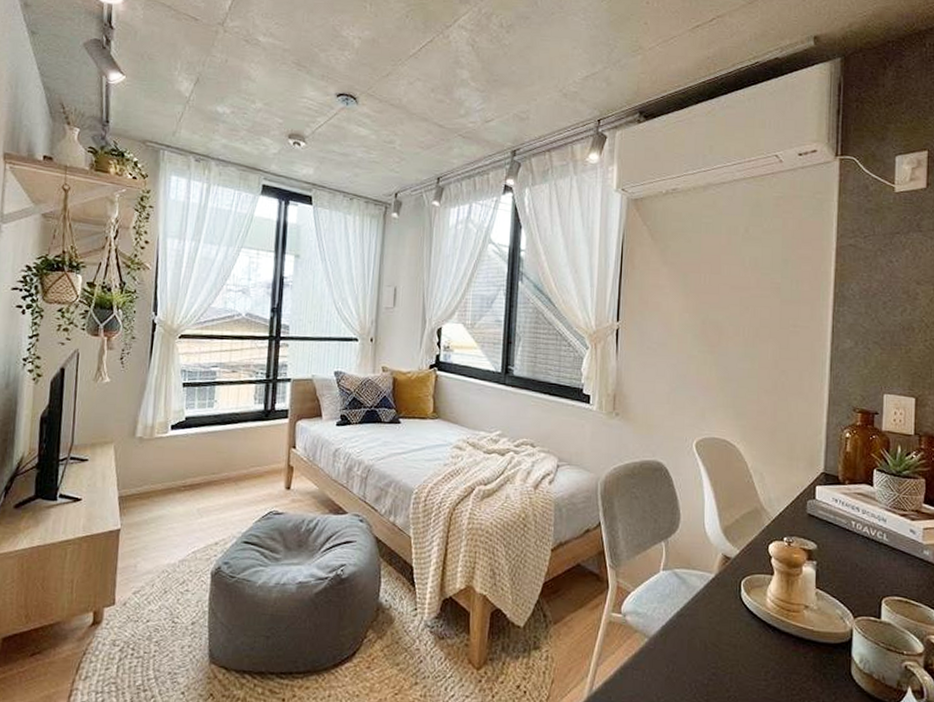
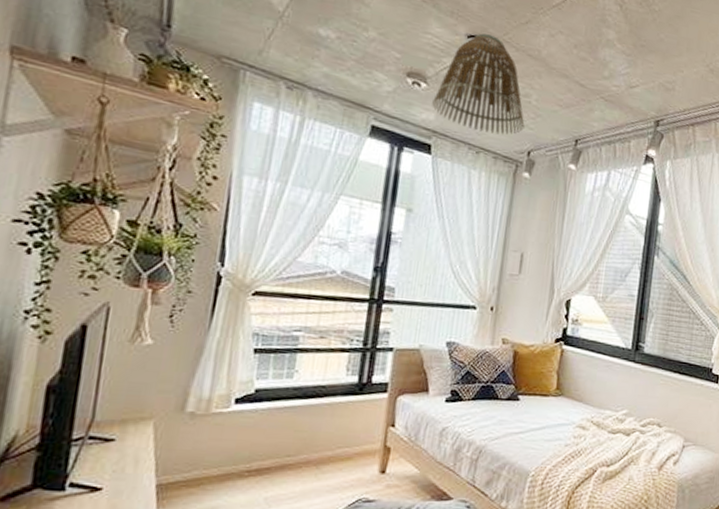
lamp shade: none [311,91,391,181] -> present [432,33,525,135]

